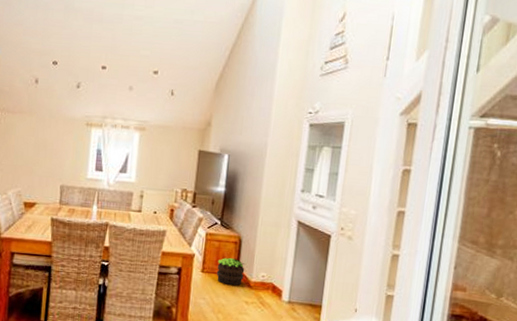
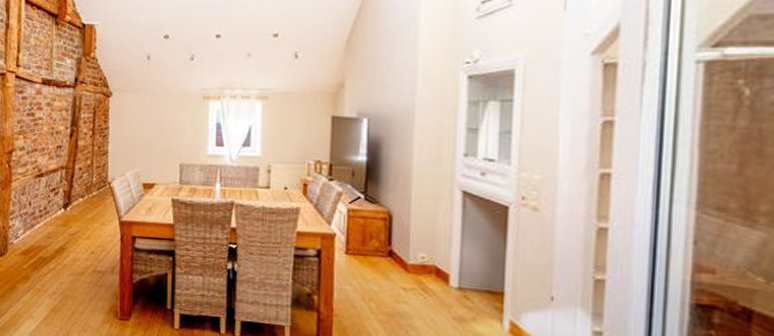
potted plant: present [216,257,245,286] -> none [363,236,399,269]

